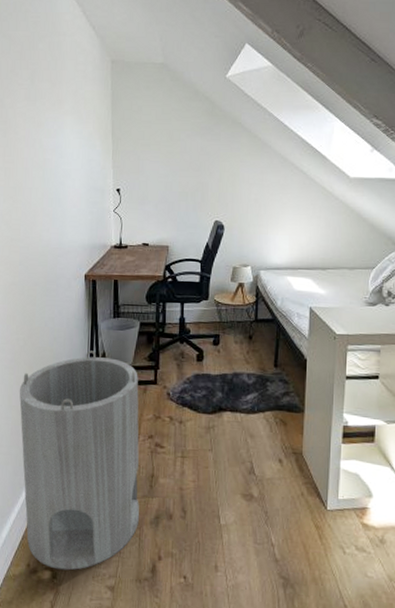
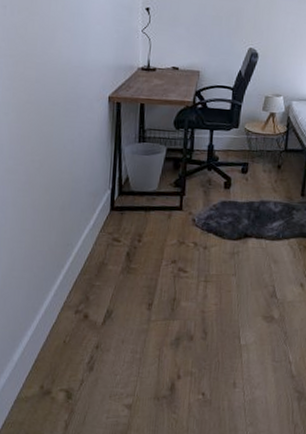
cylinder: present [19,350,140,571] -> none [33,175,163,391]

